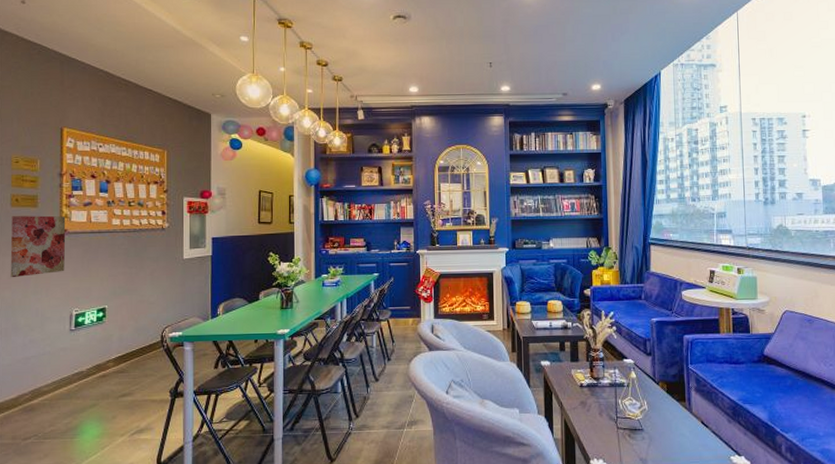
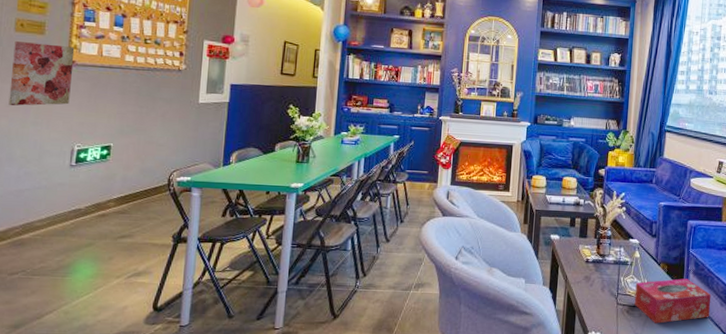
tissue box: none [635,396,718,446] -> present [634,278,712,324]

